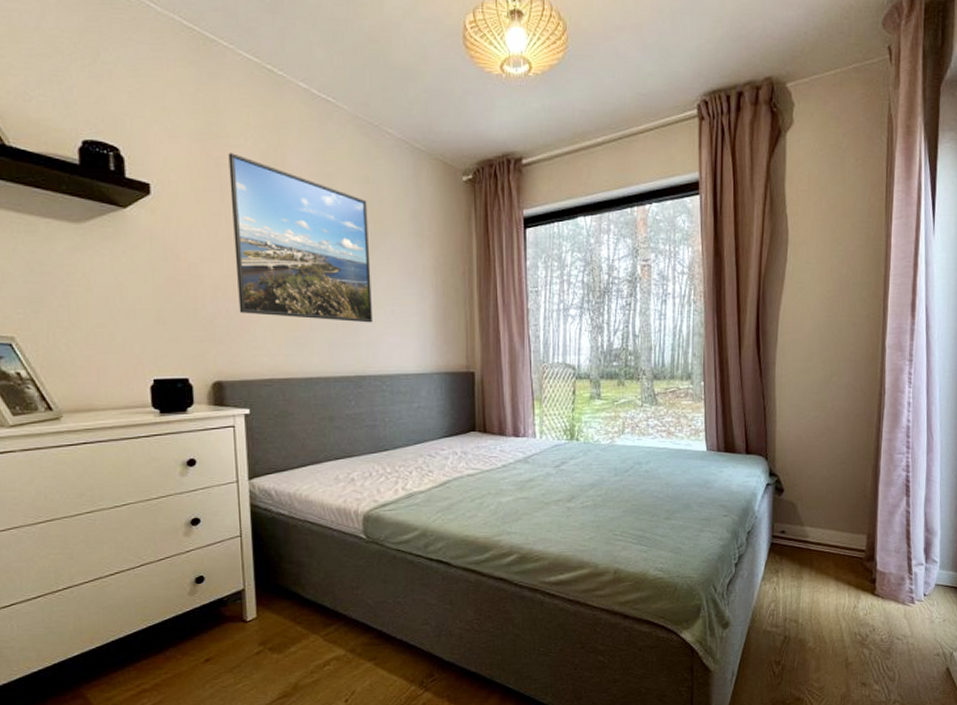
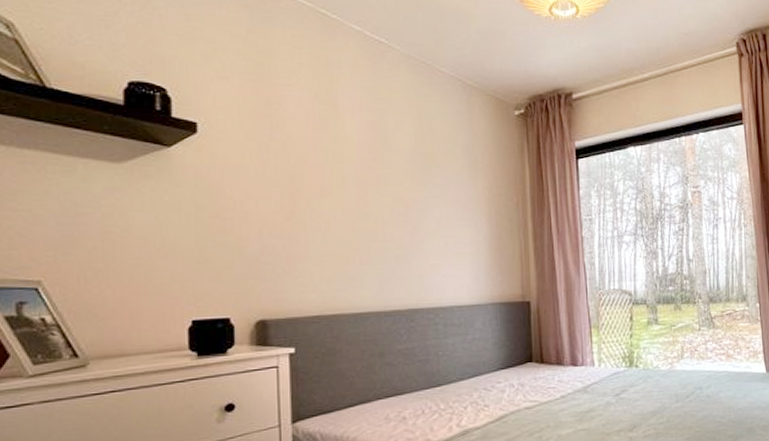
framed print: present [228,153,372,323] -> none [279,92,425,256]

